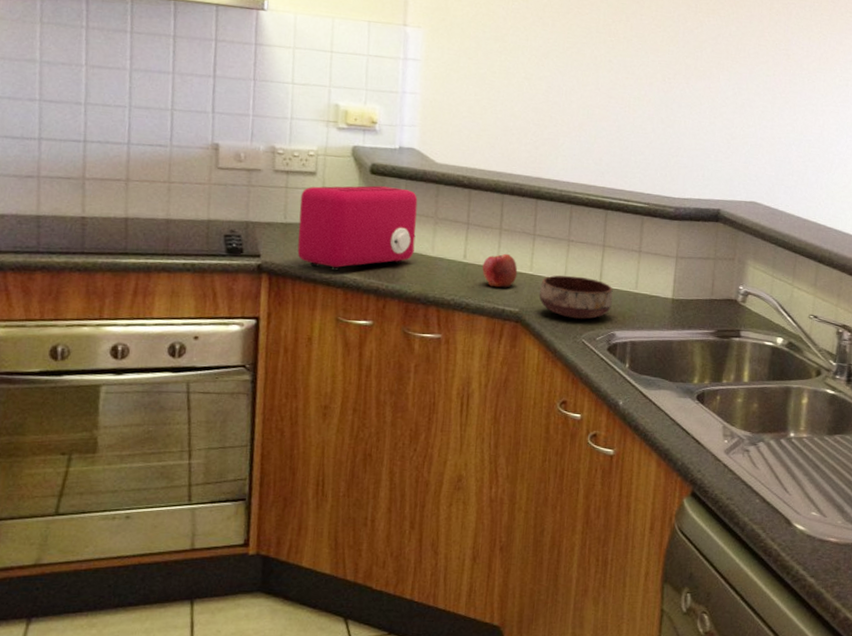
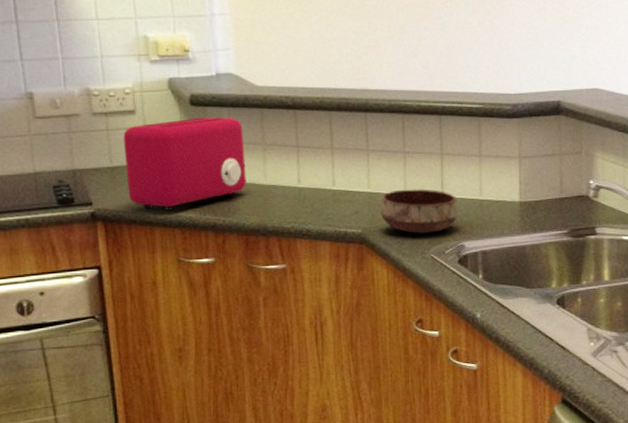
apple: present [482,253,518,288] -> none [318,173,356,210]

